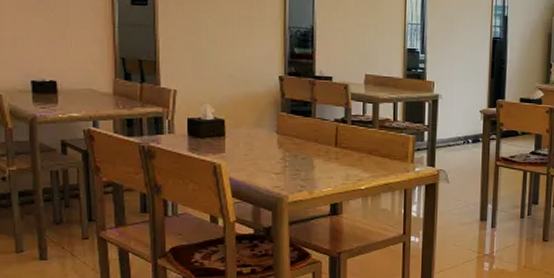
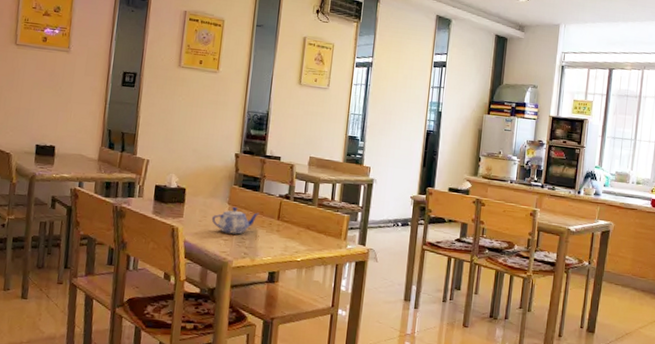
teapot: none [259,135,314,166] -> present [211,206,260,235]

